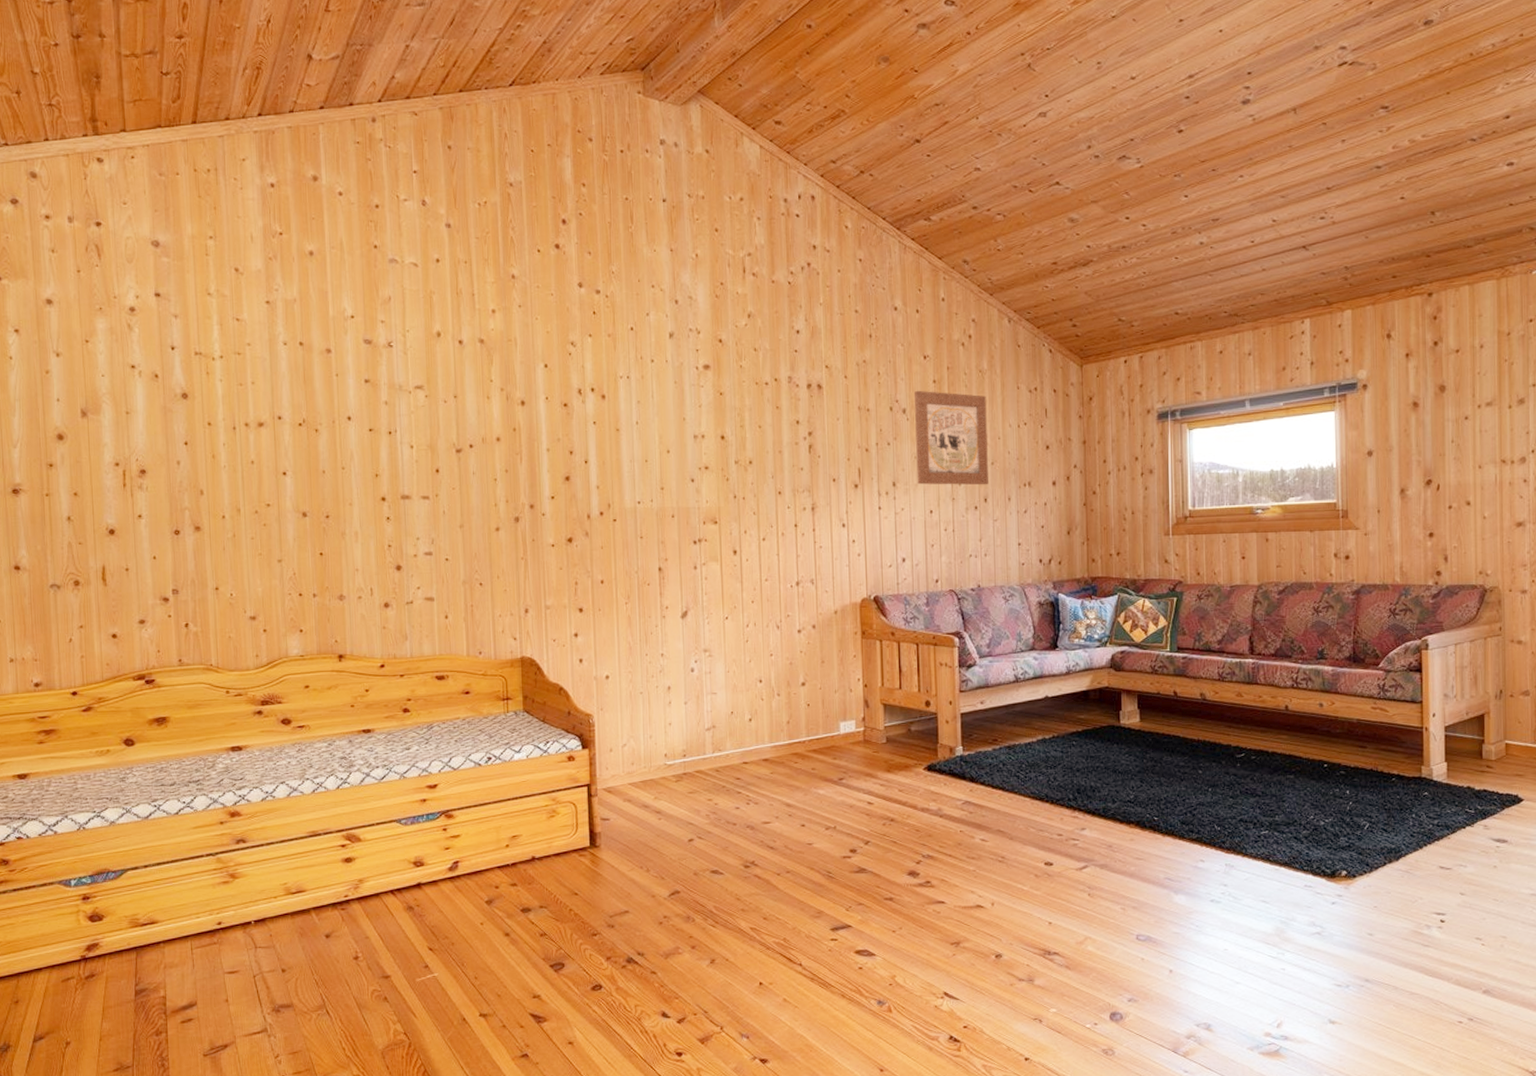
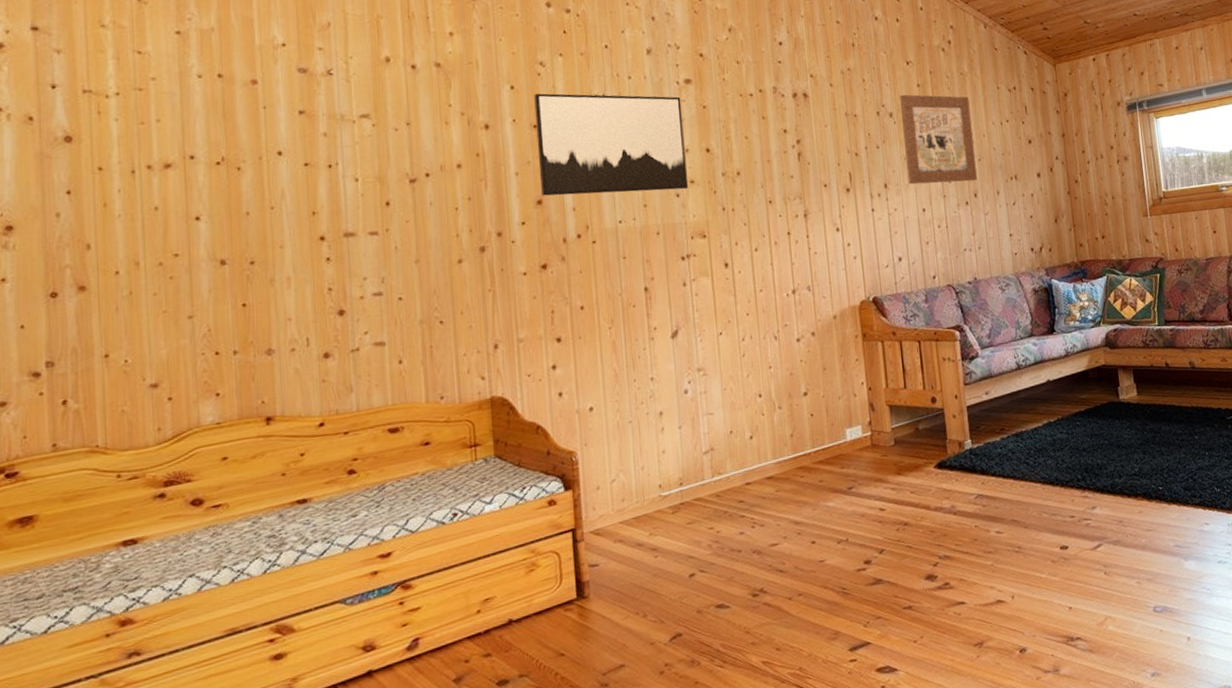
wall art: none [565,373,703,475] -> present [534,93,689,196]

